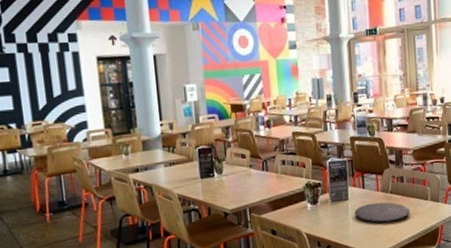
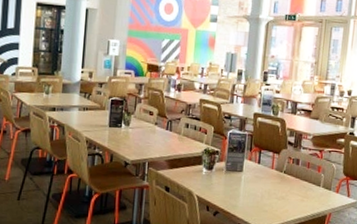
plate: present [355,202,410,223] -> none [247,178,300,201]

